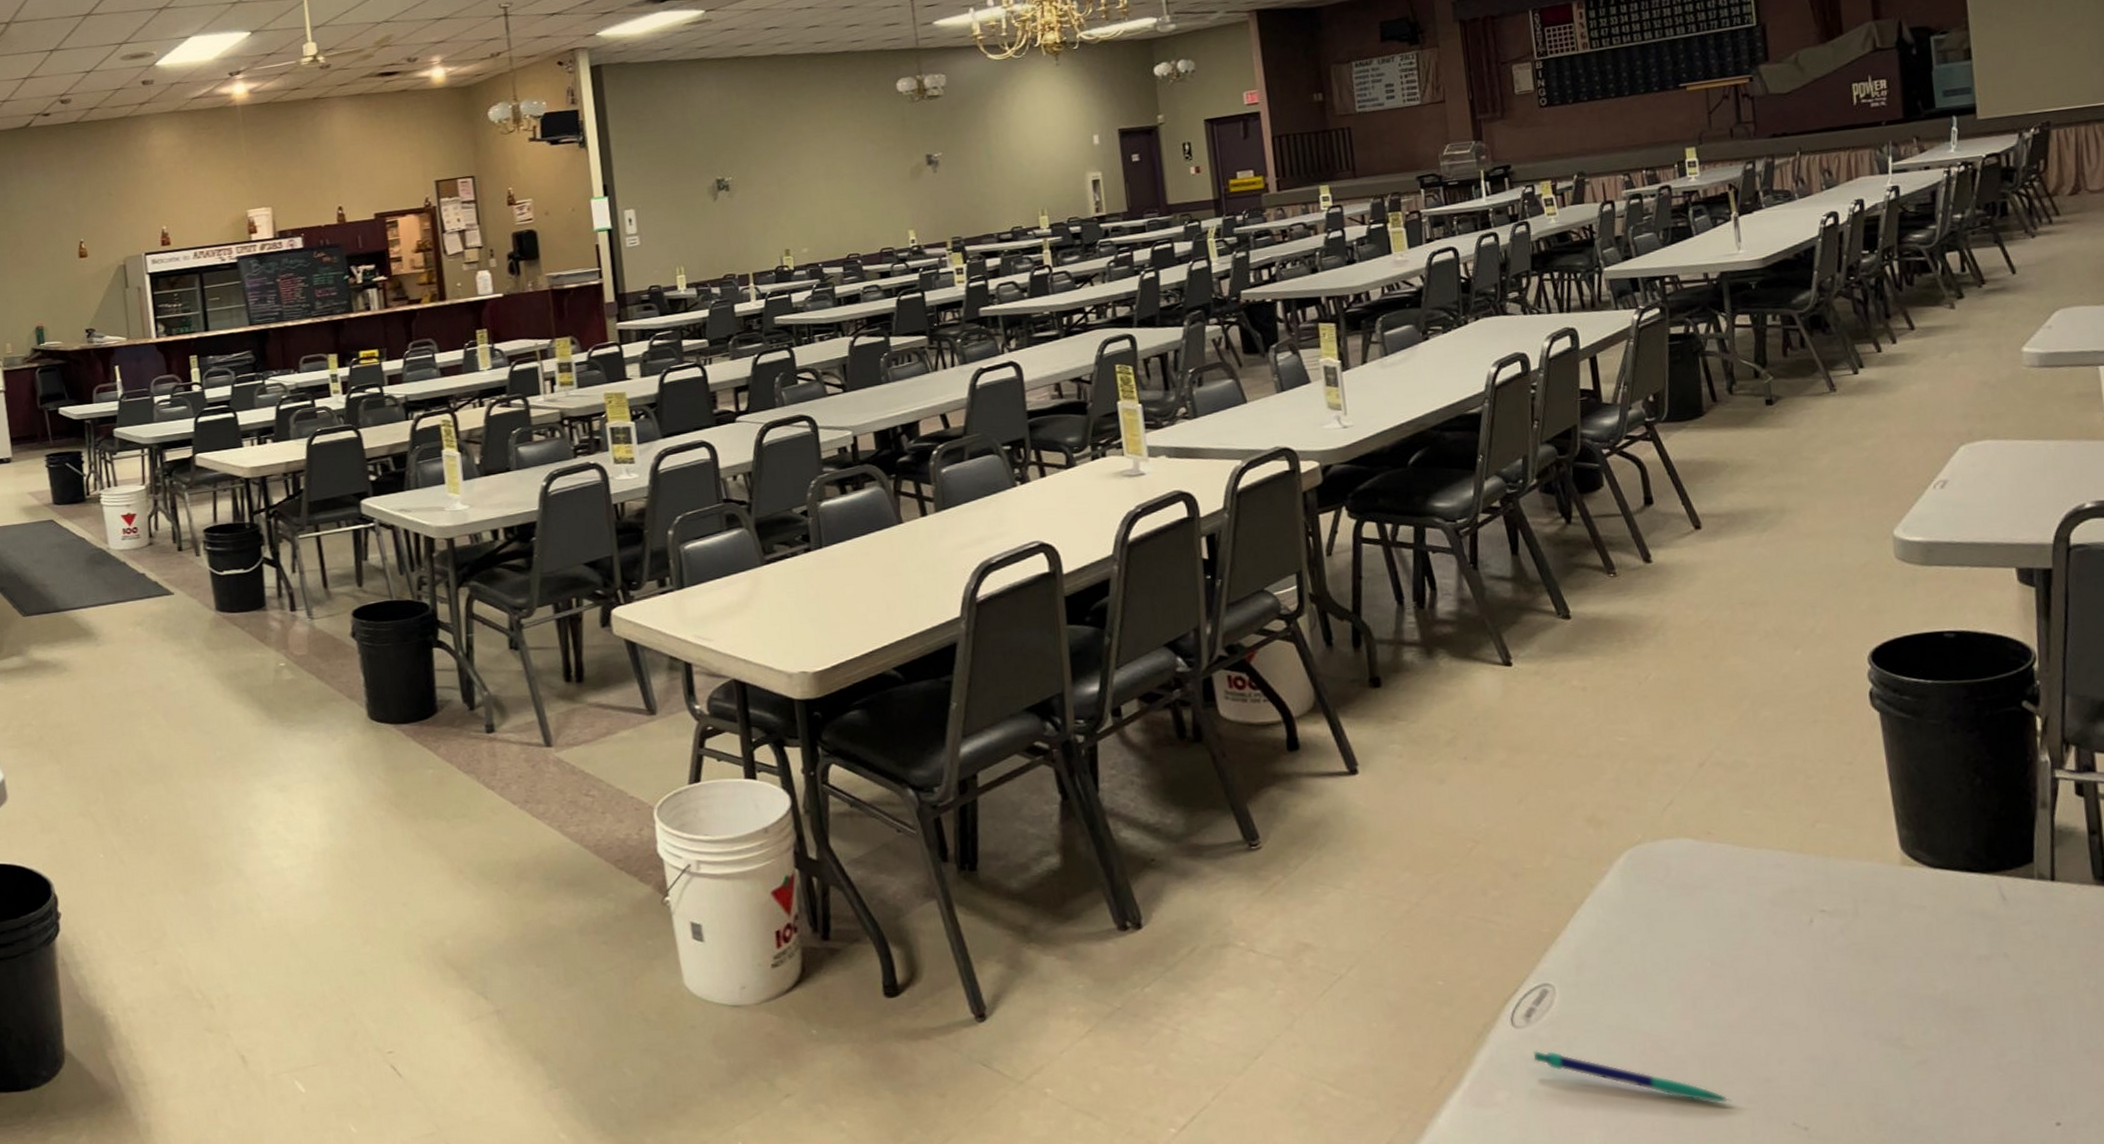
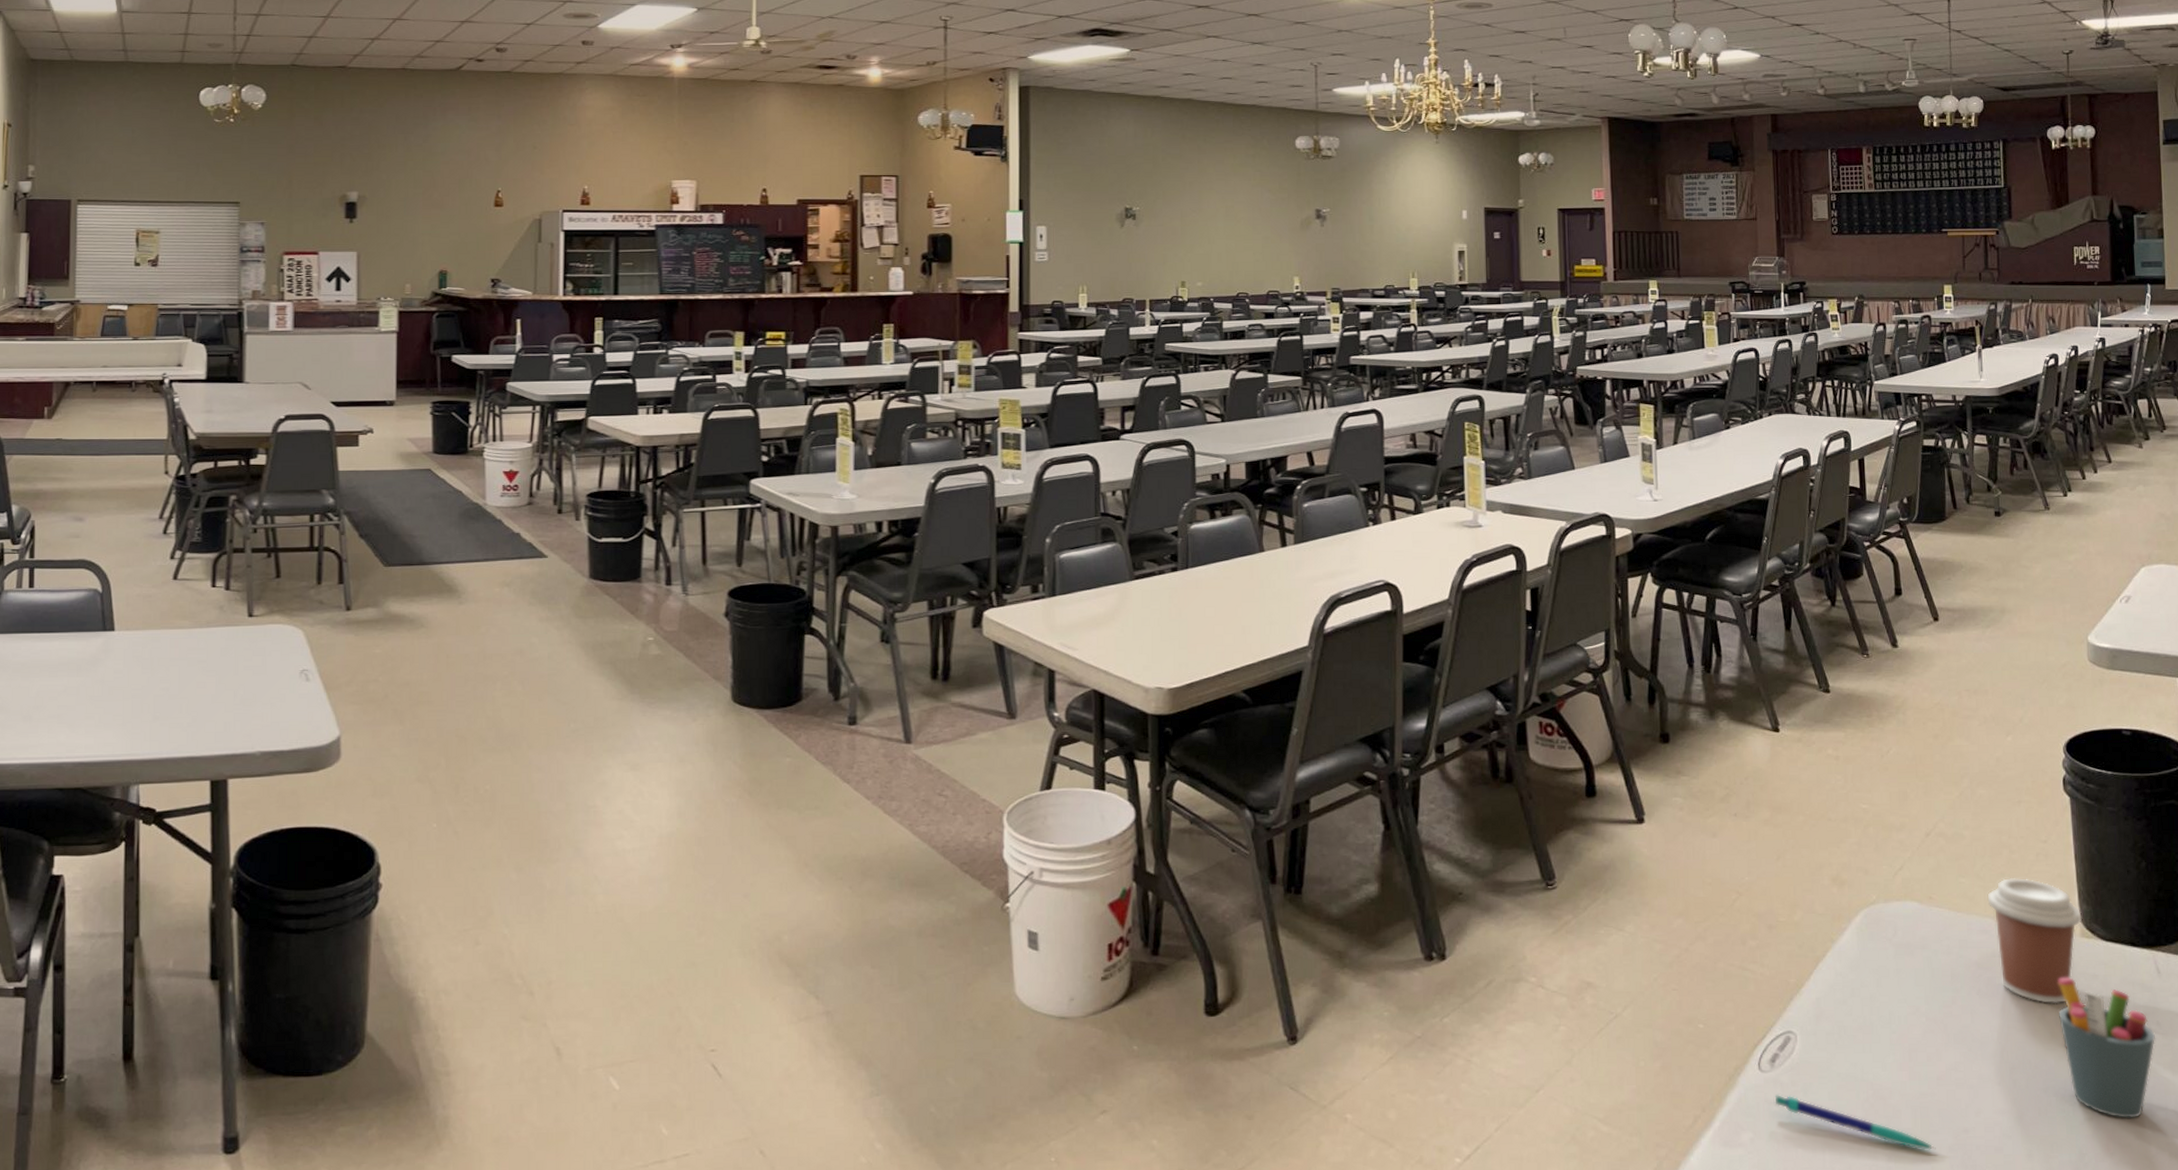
coffee cup: none [1780,805,1902,941] -> present [1987,878,2082,1004]
pen holder: none [1874,910,2004,1061] -> present [2057,977,2156,1118]

